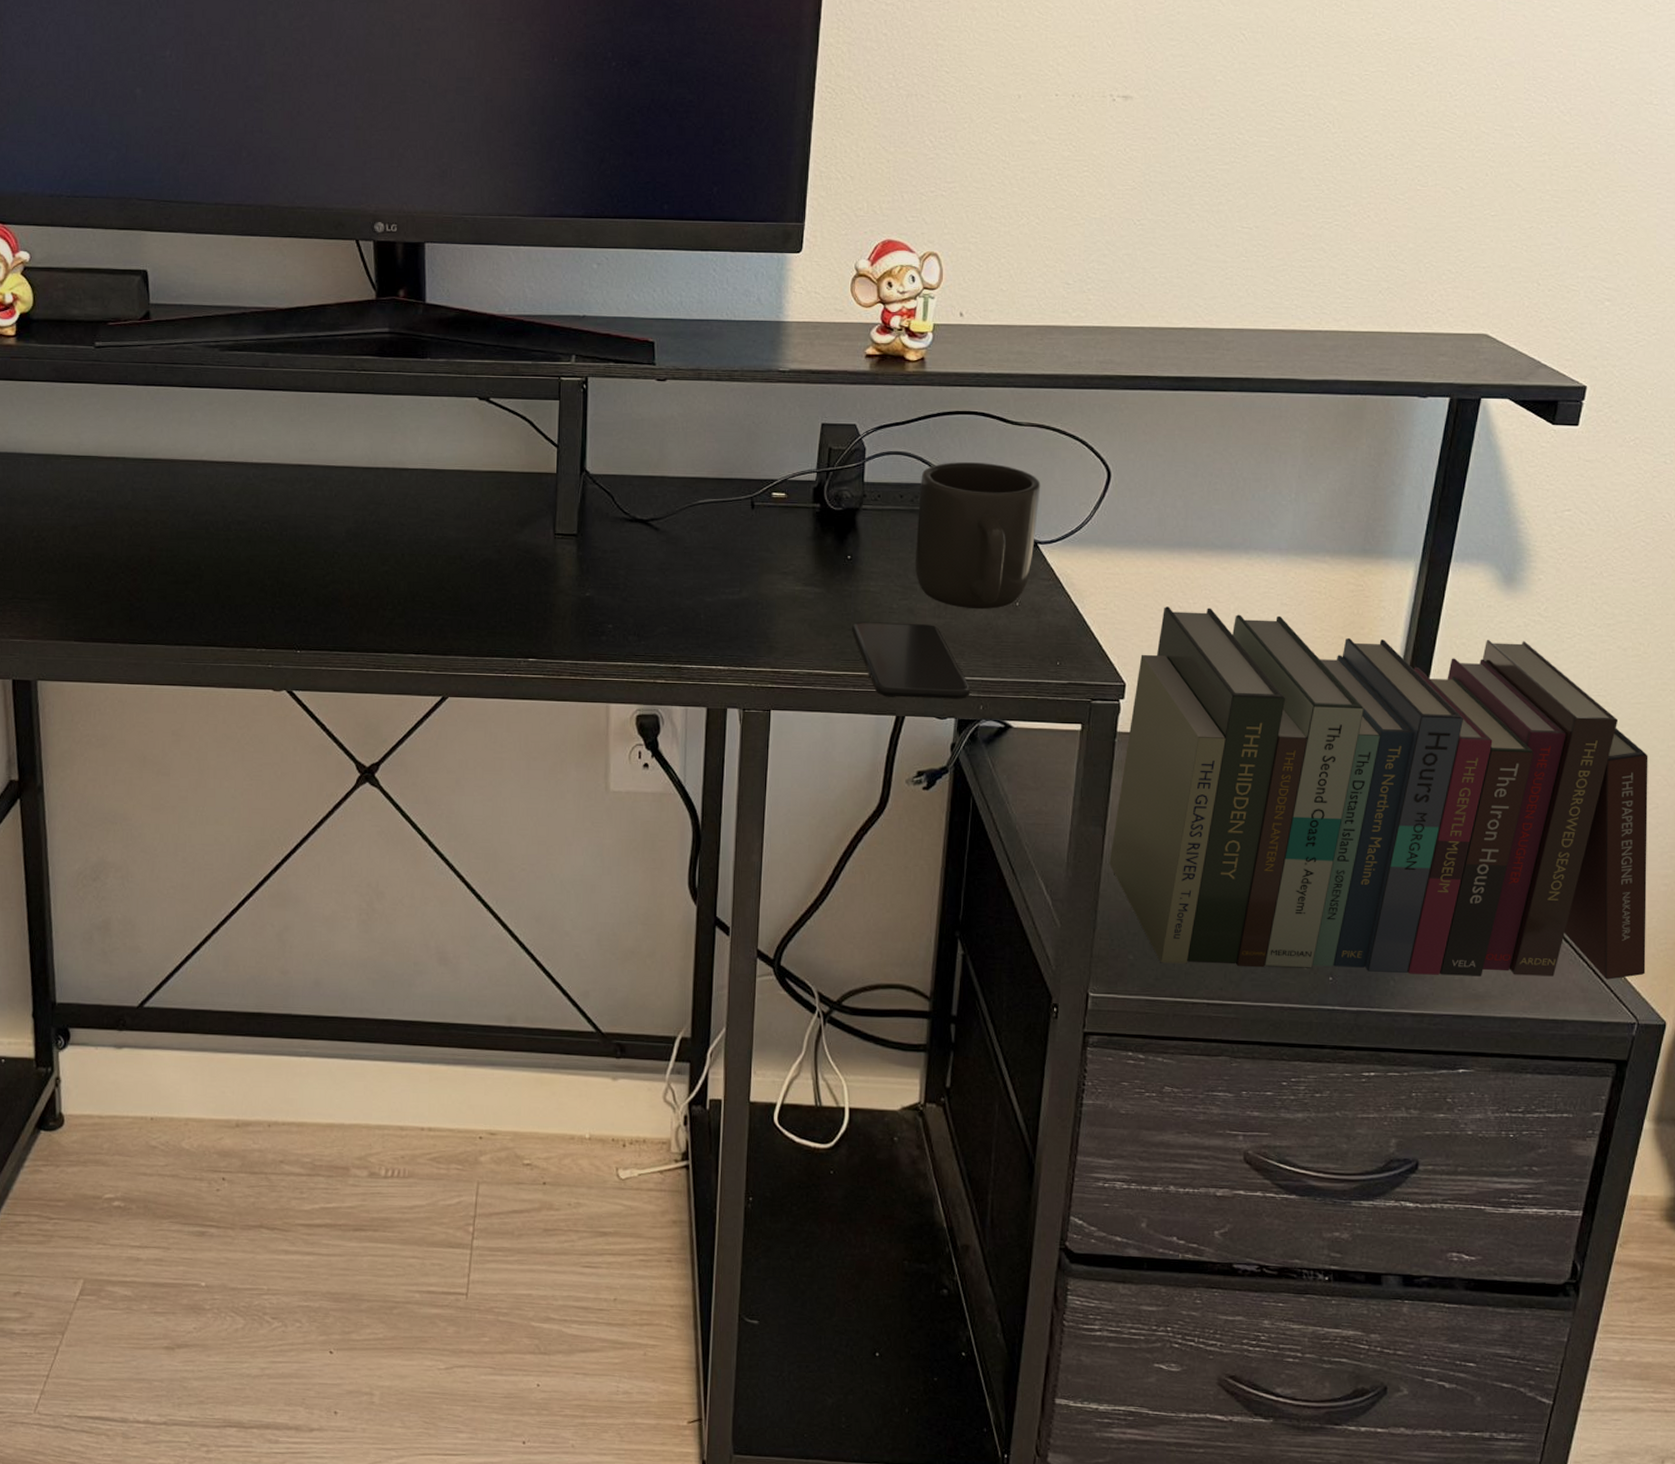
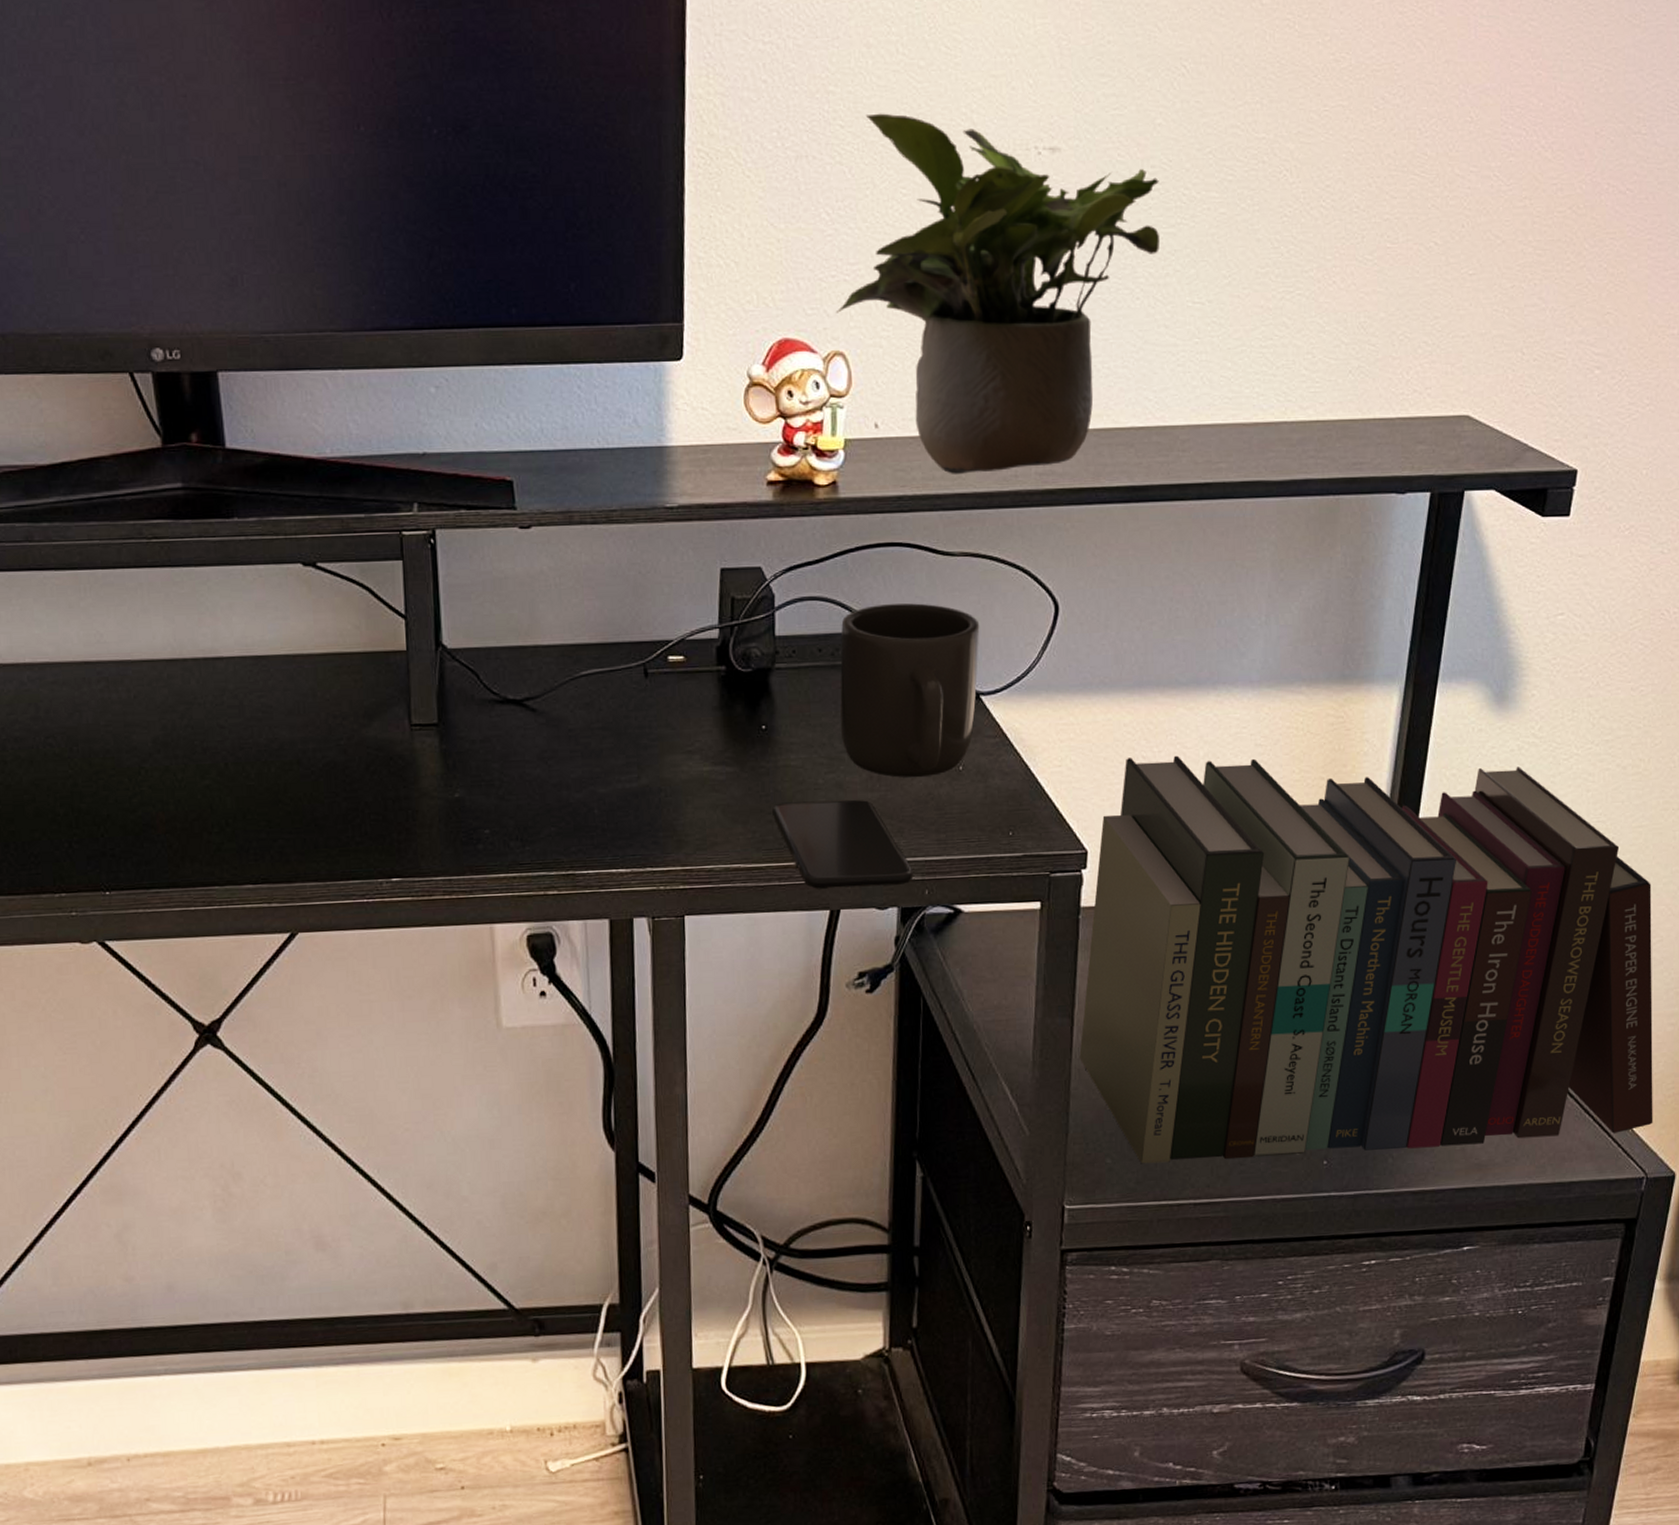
potted plant: none [932,63,1217,359] -> present [835,113,1159,475]

